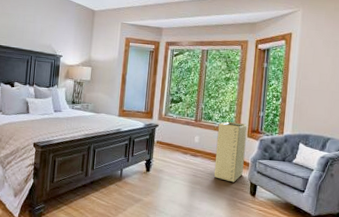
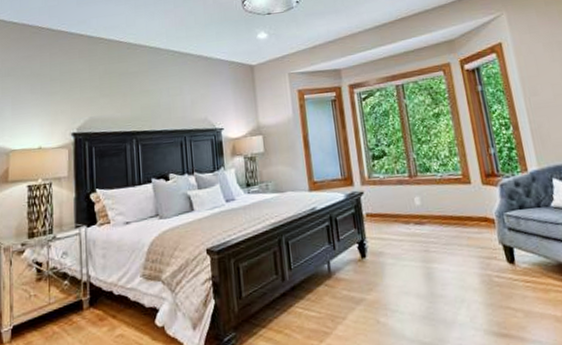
laundry hamper: present [214,121,247,183] -> none [440,167,490,250]

